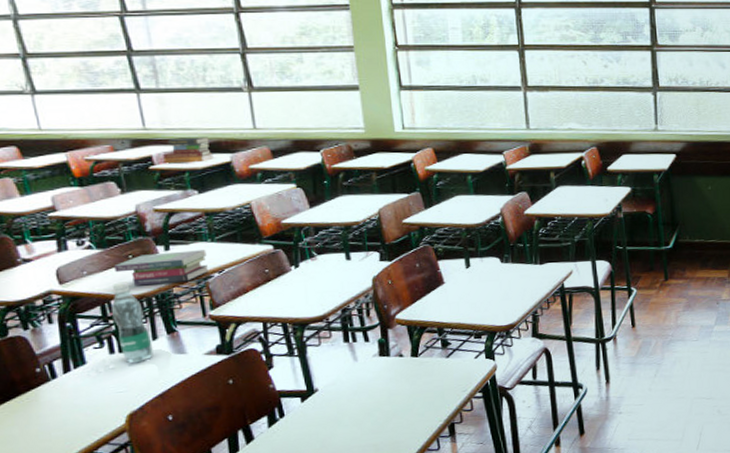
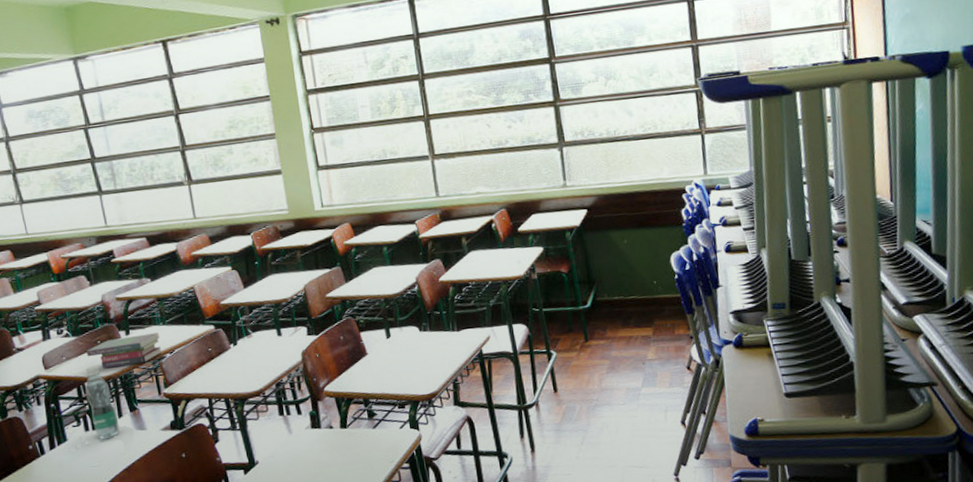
books: present [163,137,213,164] -> none [122,229,162,256]

